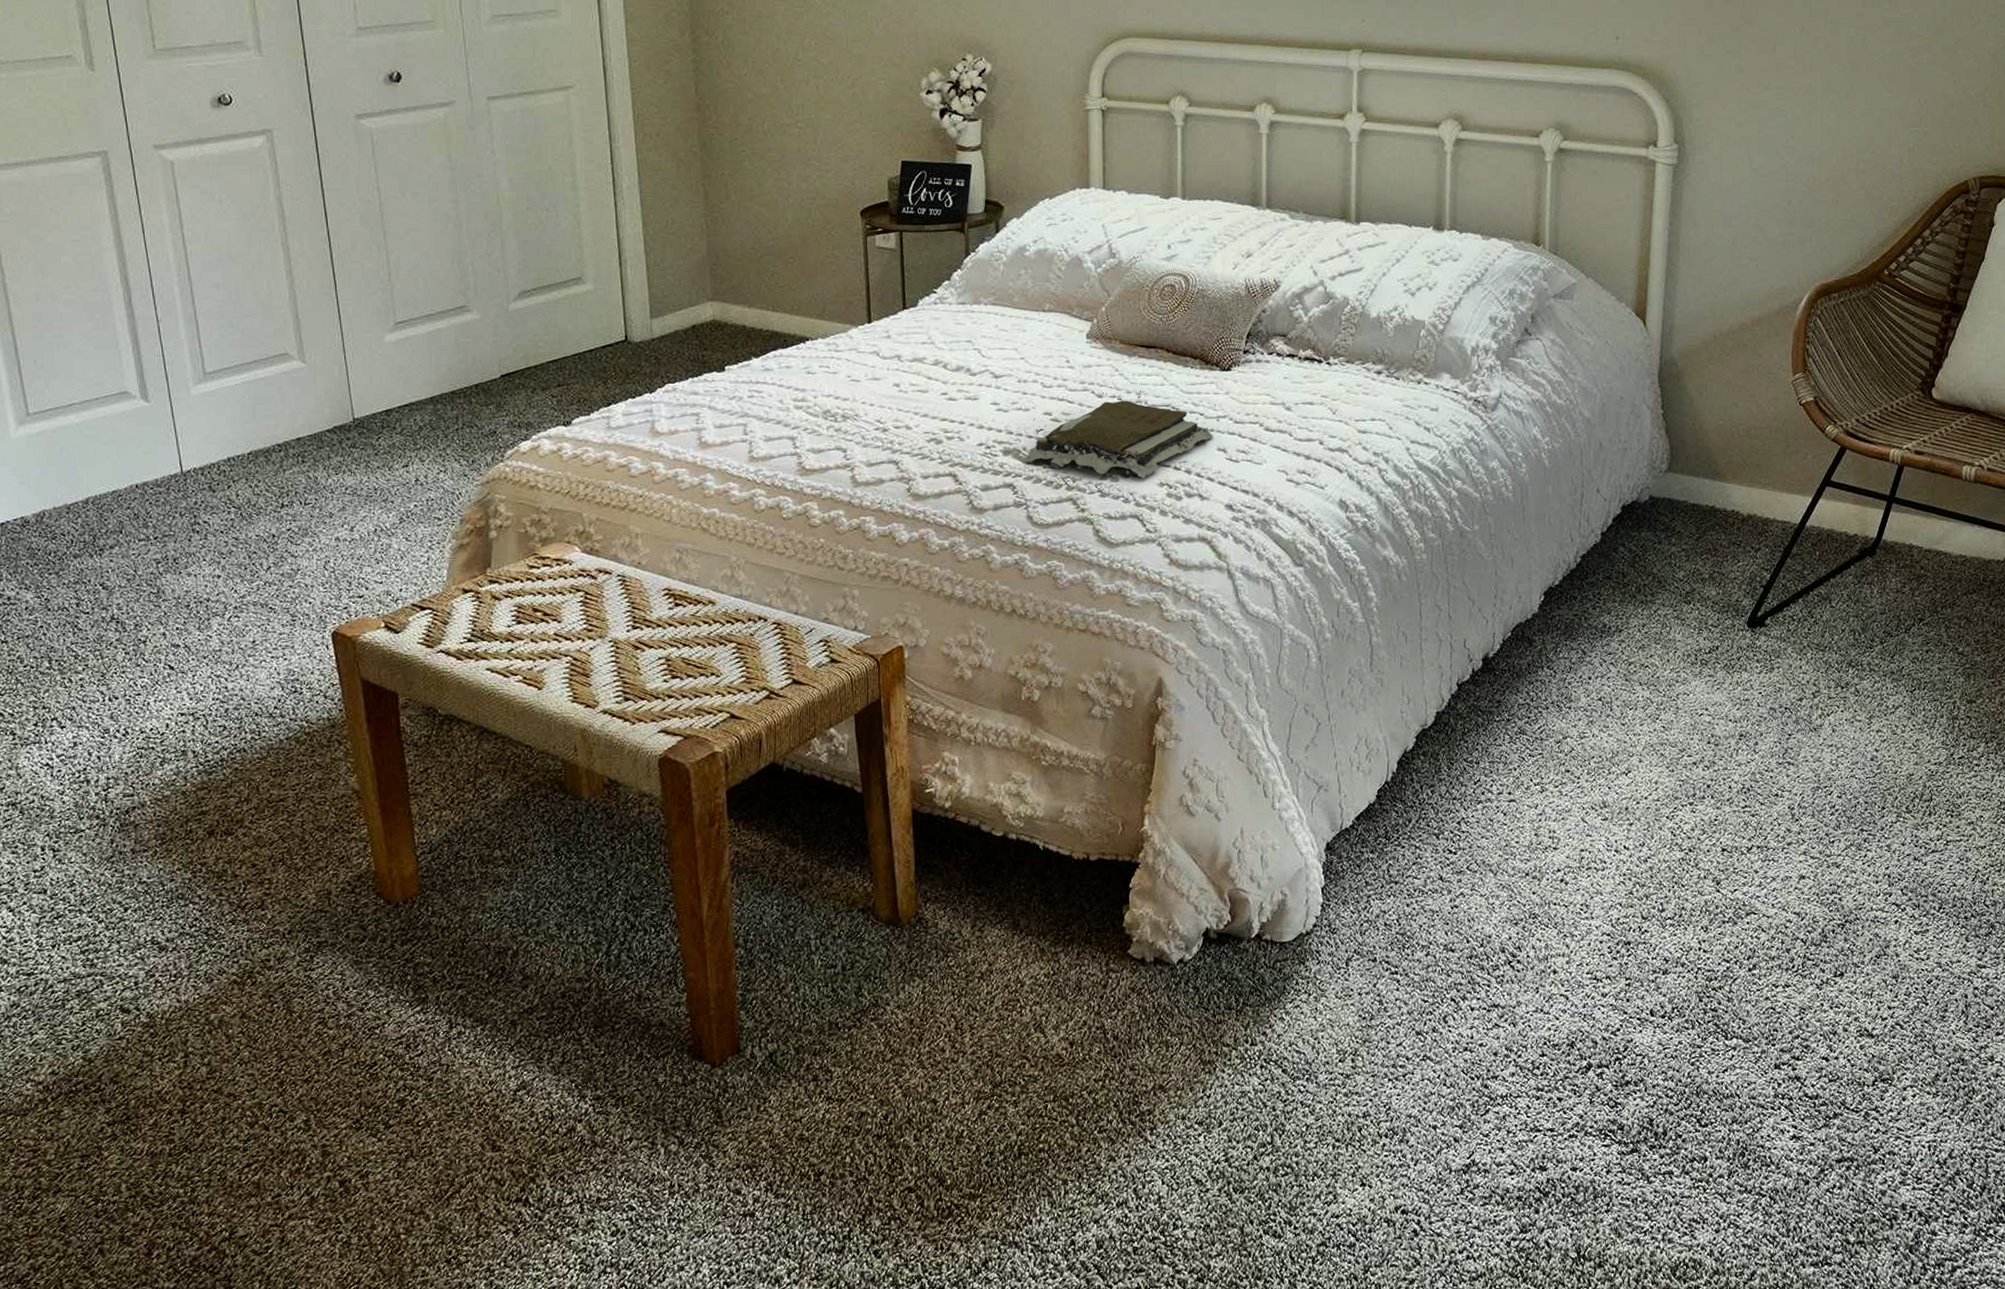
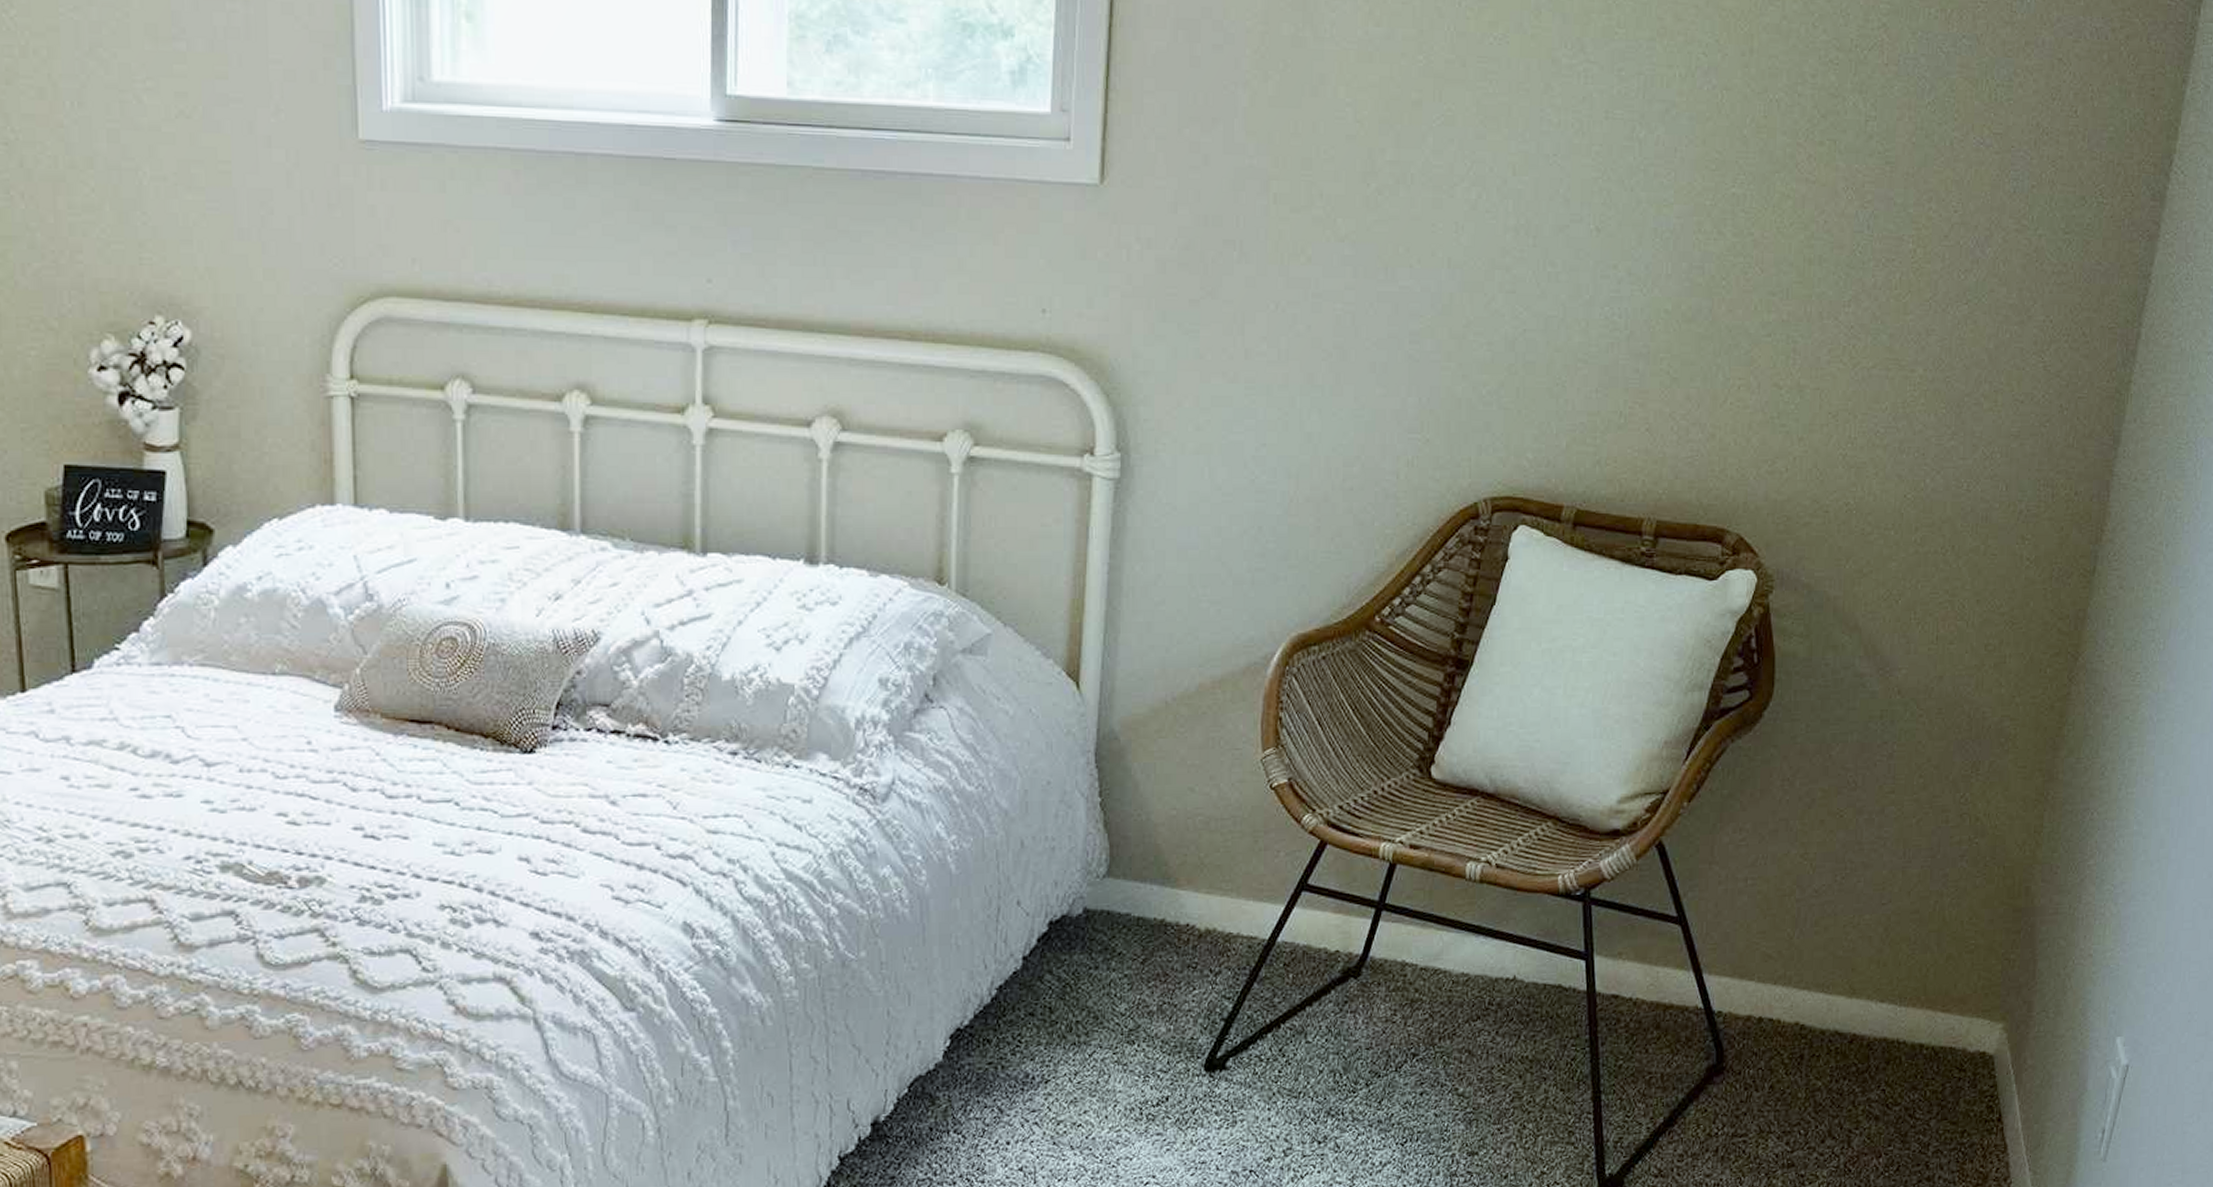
book: present [1024,391,1224,479] -> none [250,781,526,900]

